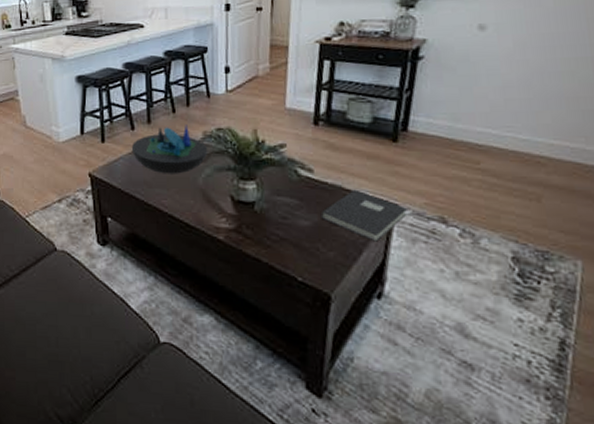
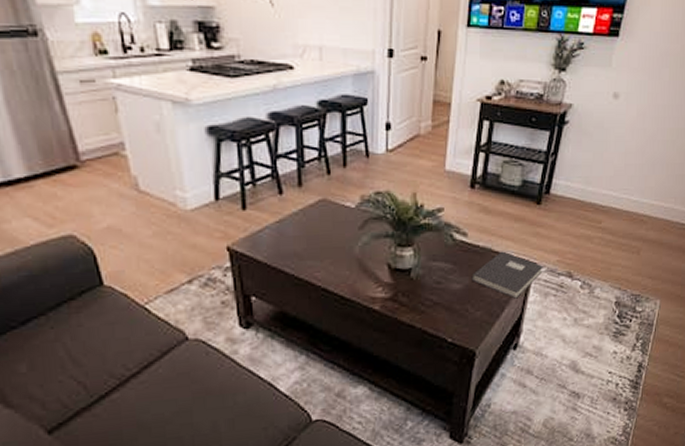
decorative bowl: present [131,125,208,174] -> none [279,188,366,244]

